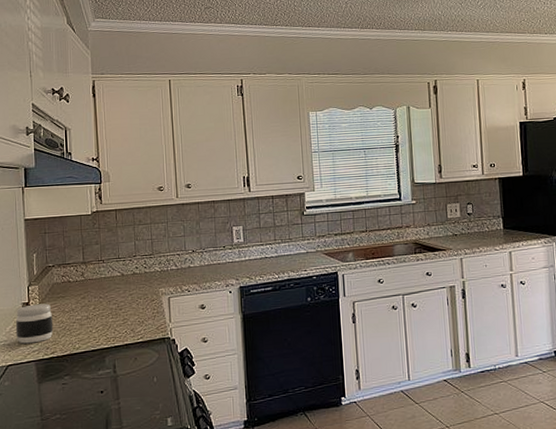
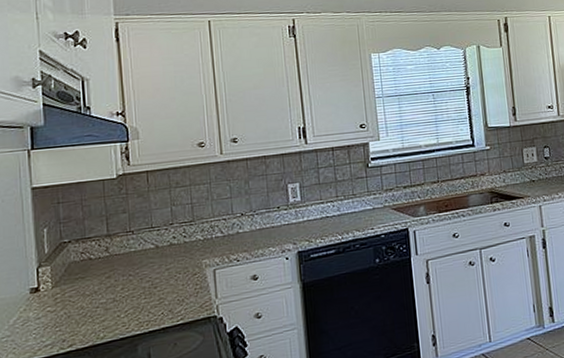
jar: present [15,303,54,344] -> none [21,287,71,338]

